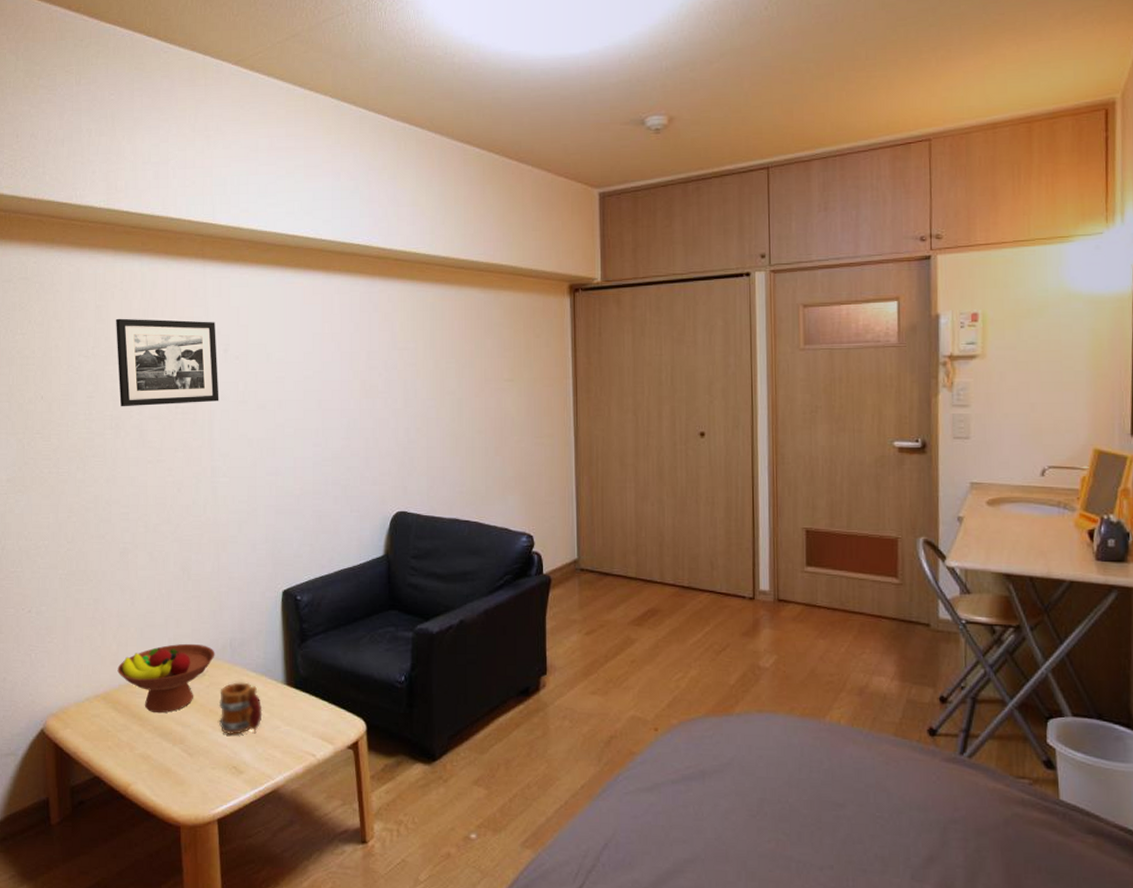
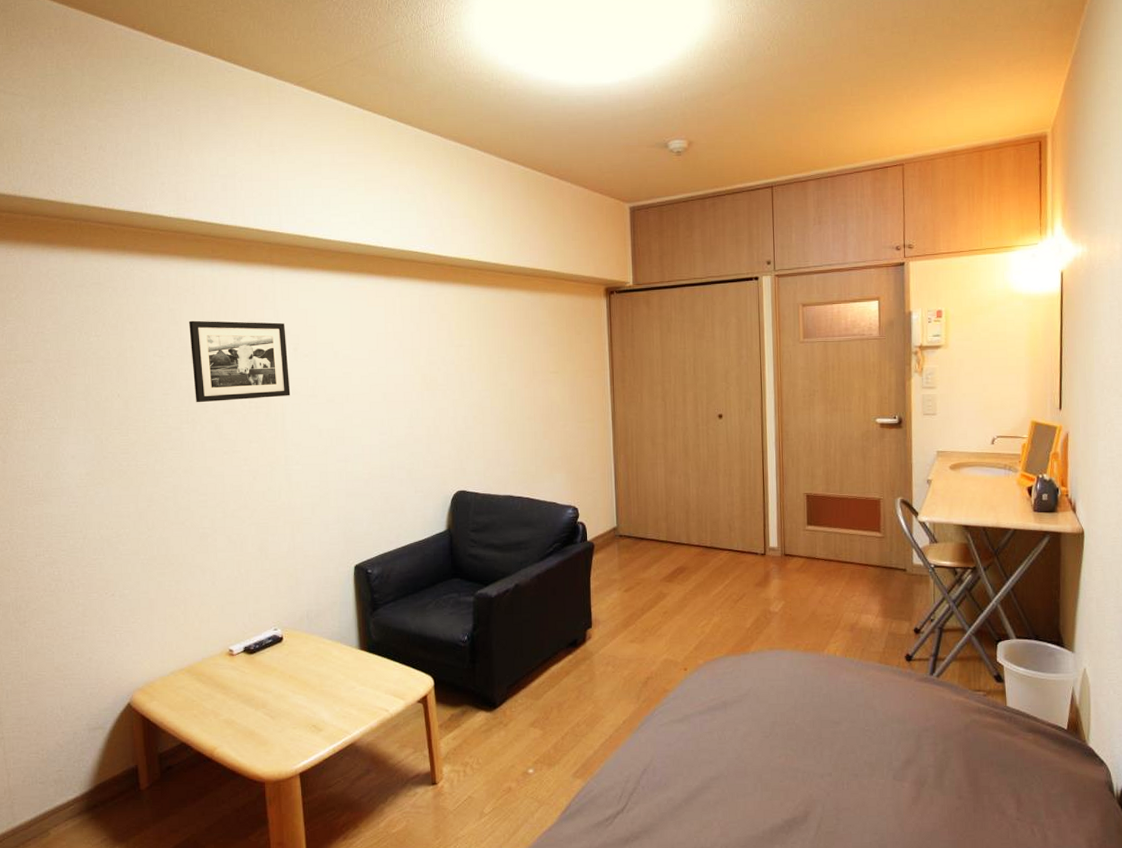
fruit bowl: present [117,643,215,714] -> none [200,617,293,682]
mug: present [219,682,263,734] -> none [298,649,339,697]

